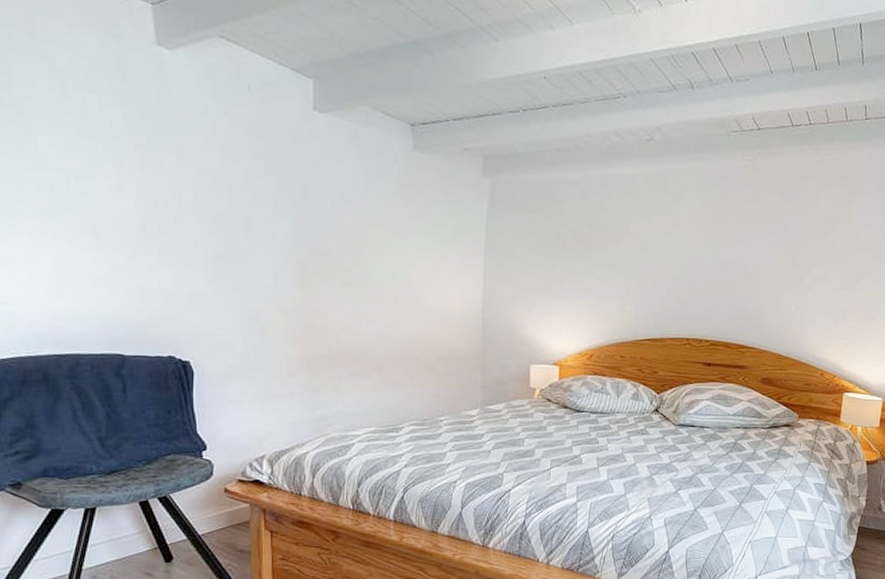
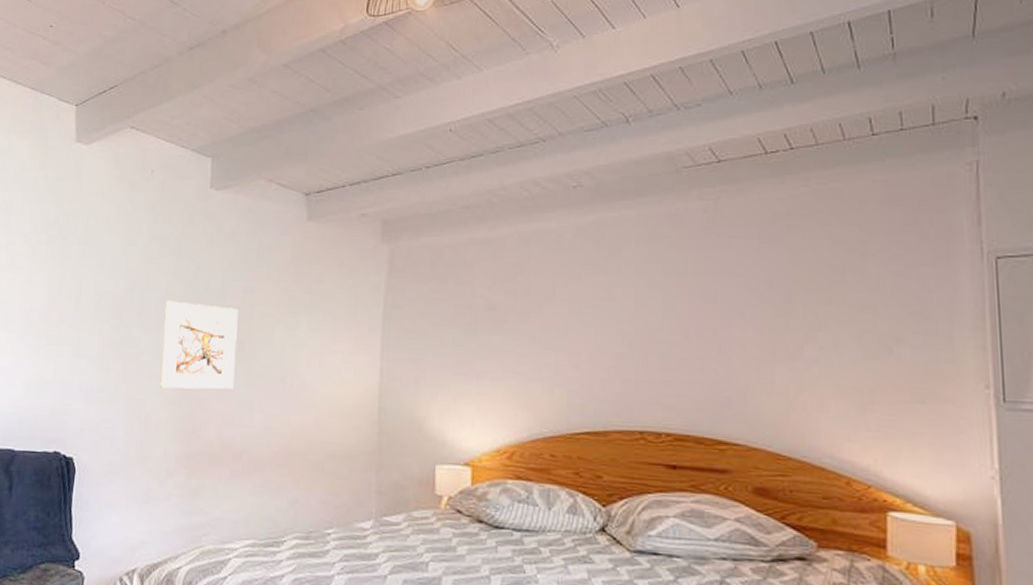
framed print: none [274,217,350,301] -> present [160,300,239,390]

